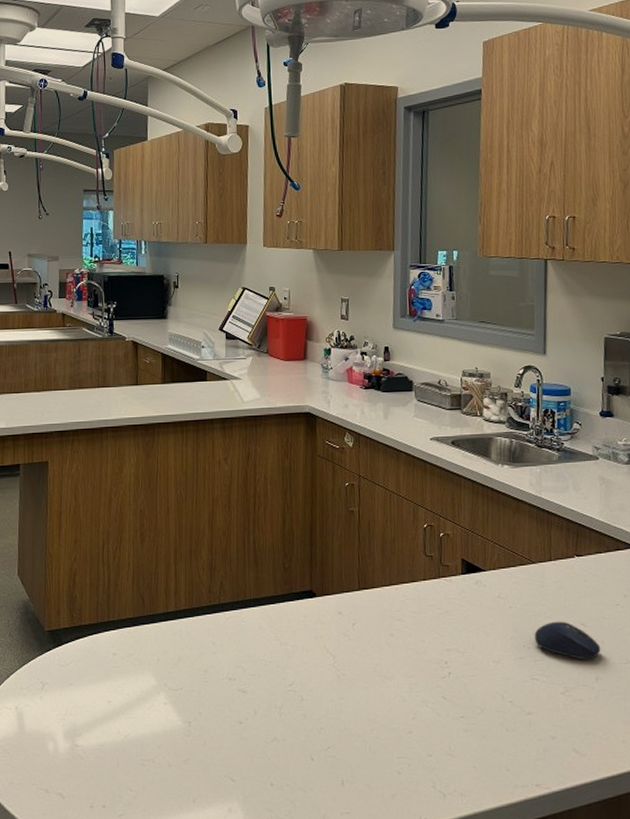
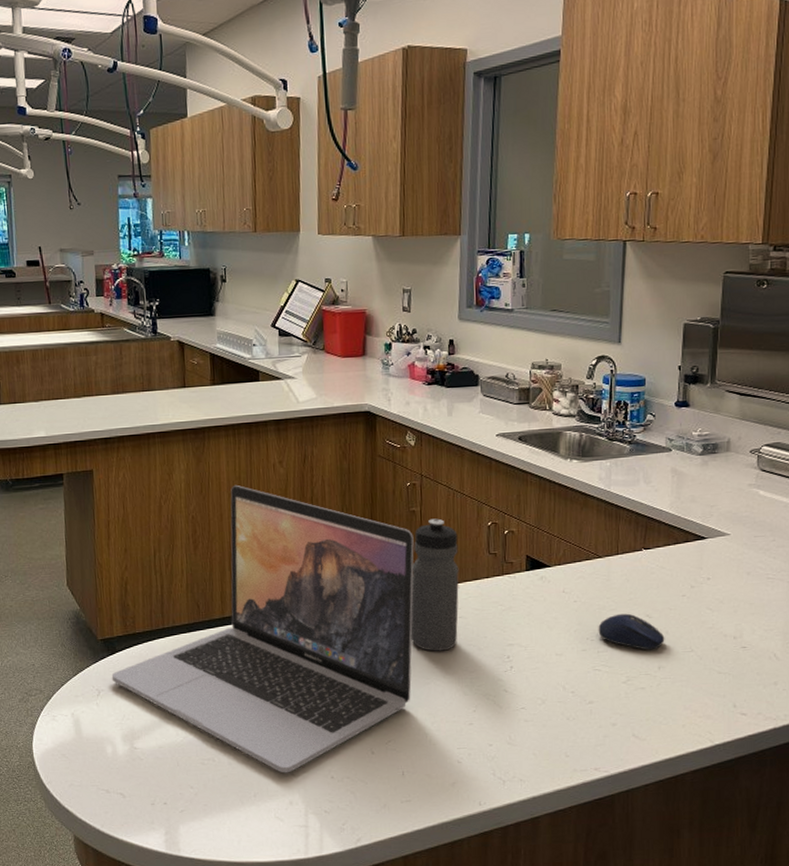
laptop: none [56,481,353,778] -> present [111,485,414,773]
water bottle: none [349,519,397,654] -> present [410,518,459,651]

